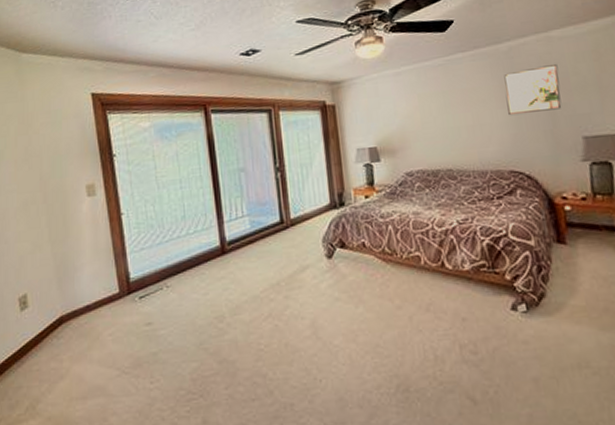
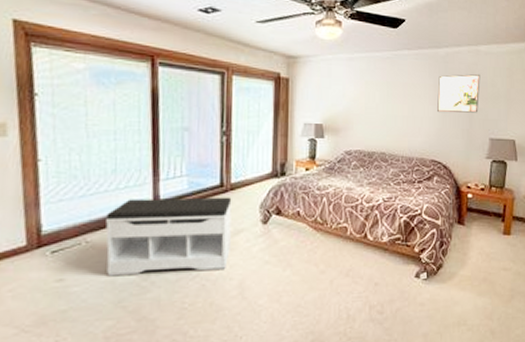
bench: none [181,233,299,319] -> present [105,197,232,277]

